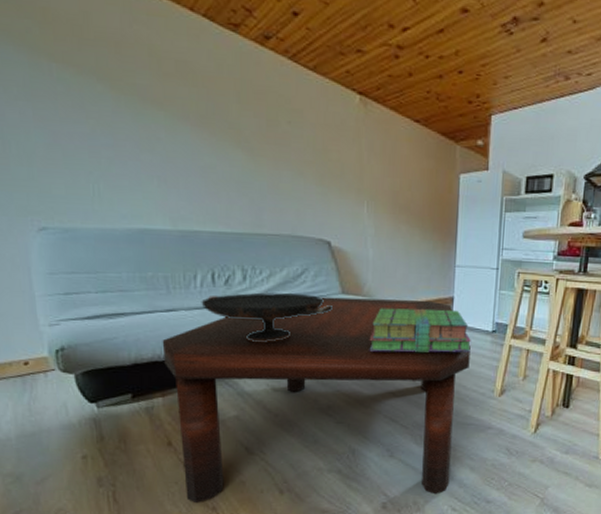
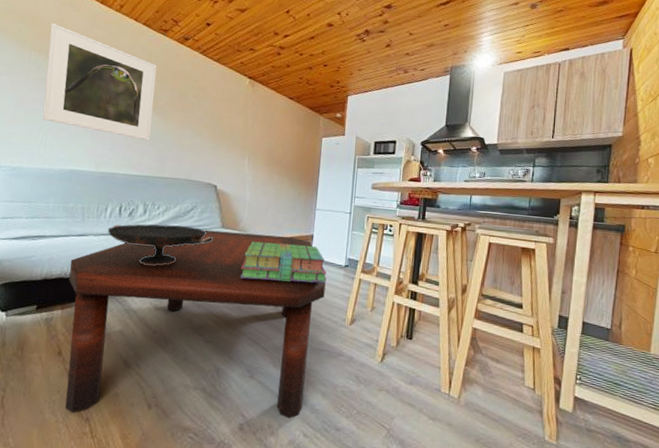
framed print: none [70,16,237,187] -> present [43,22,157,141]

